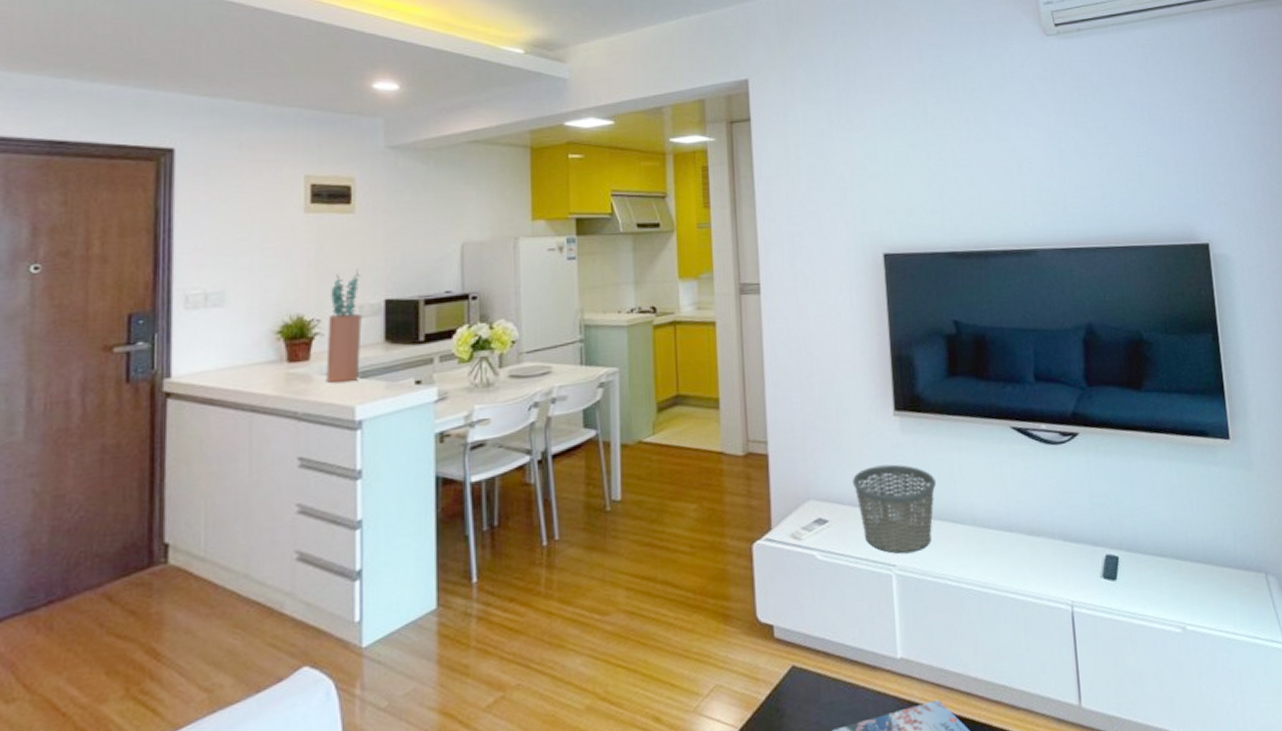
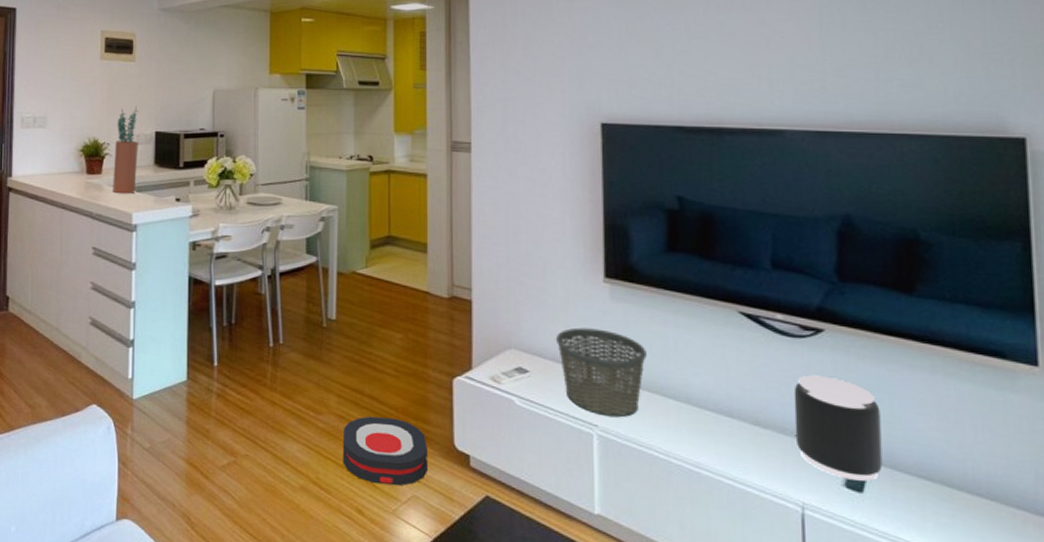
robot vacuum: none [634,601,731,683] -> present [342,416,429,486]
speaker: none [1059,476,1129,571] -> present [794,375,883,482]

